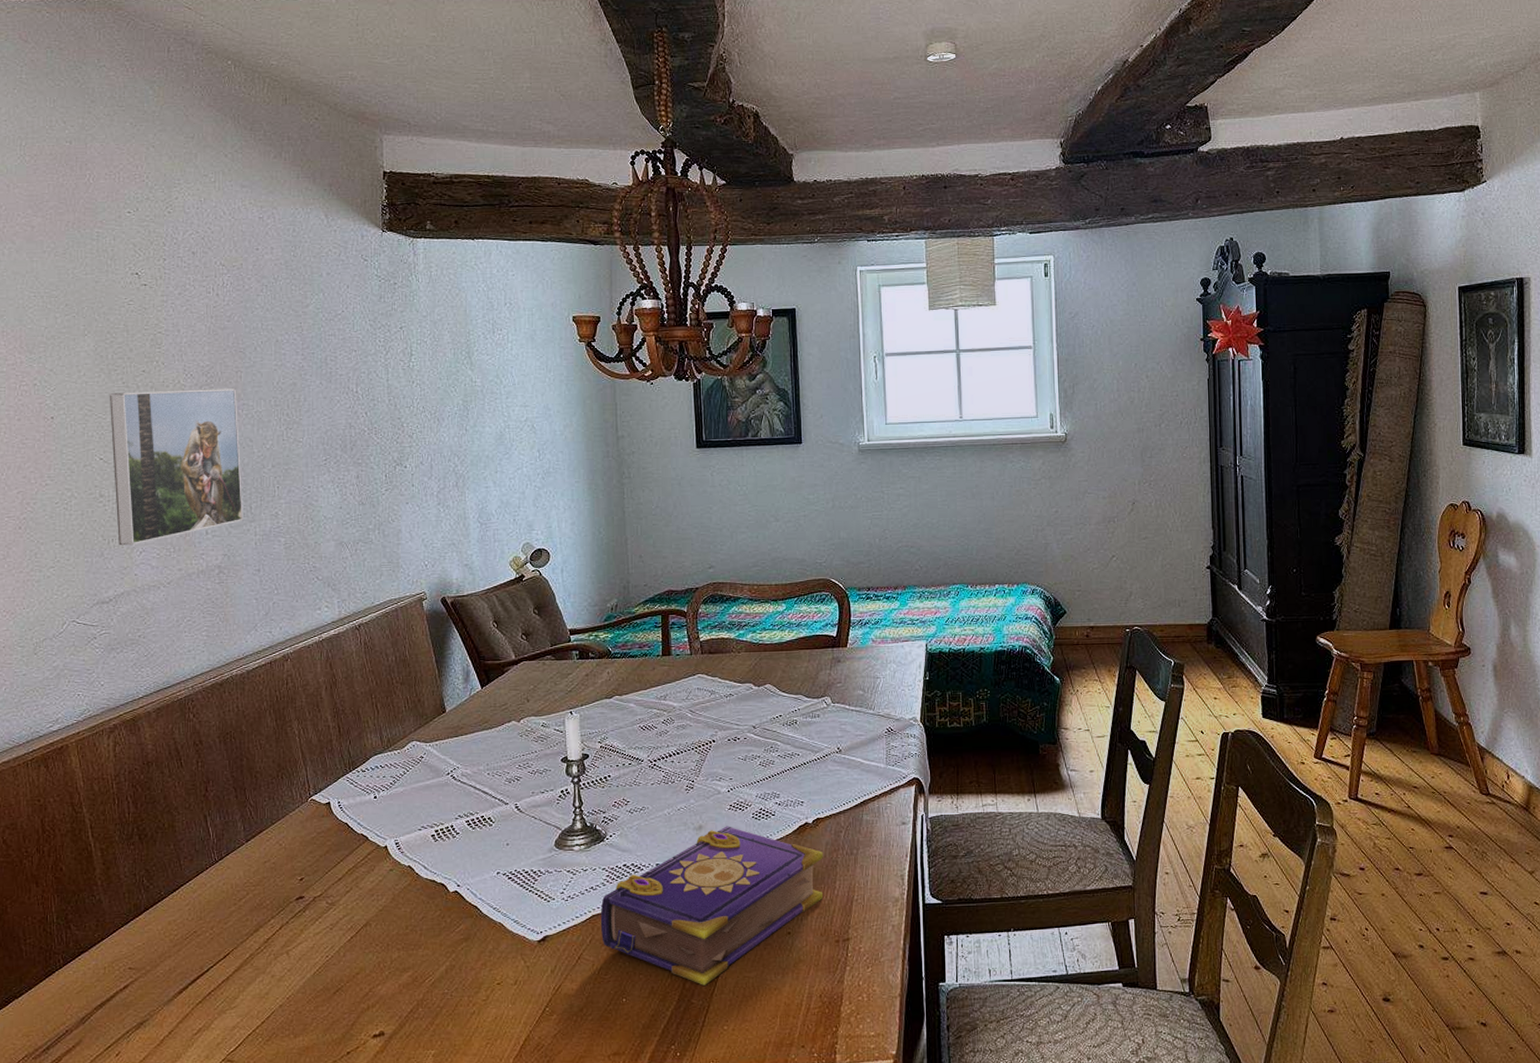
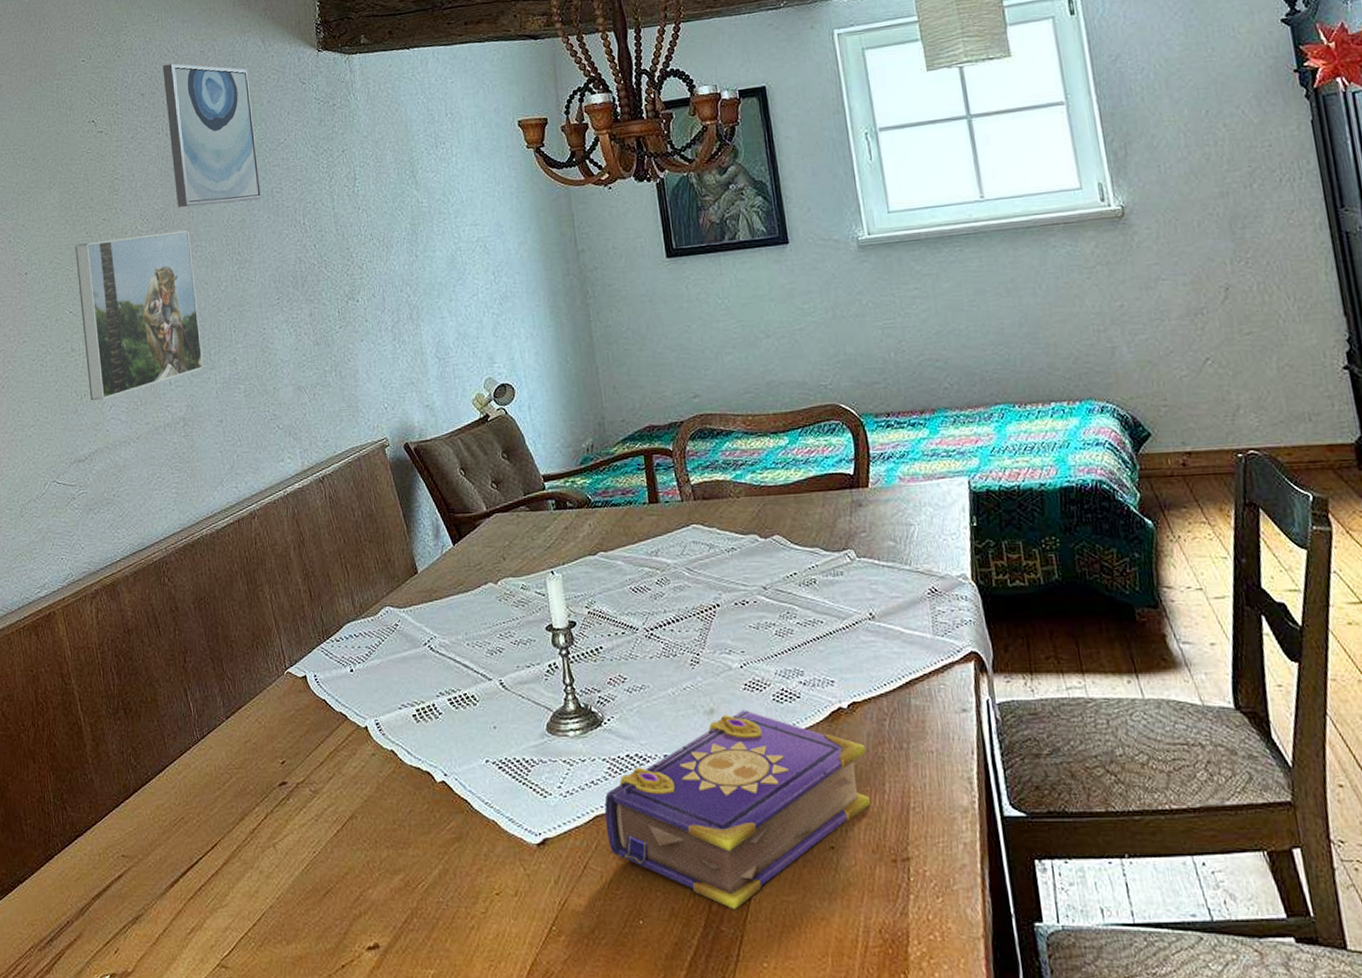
wall art: none [217,226,314,367] -> present [162,63,261,207]

